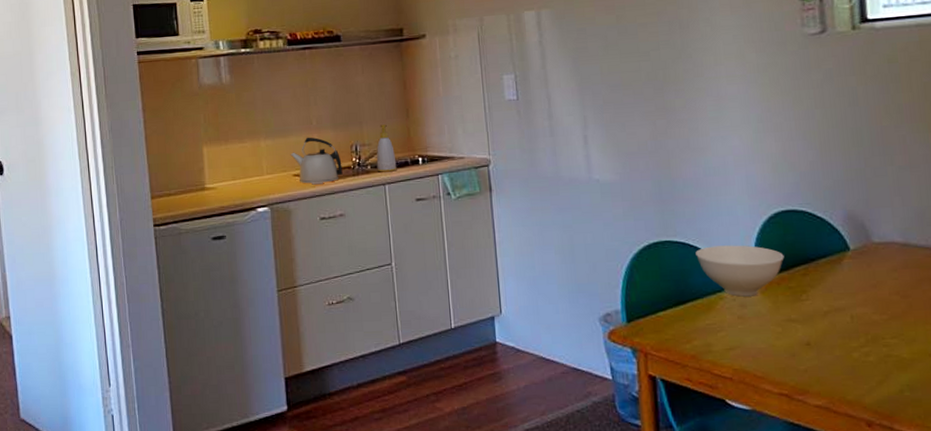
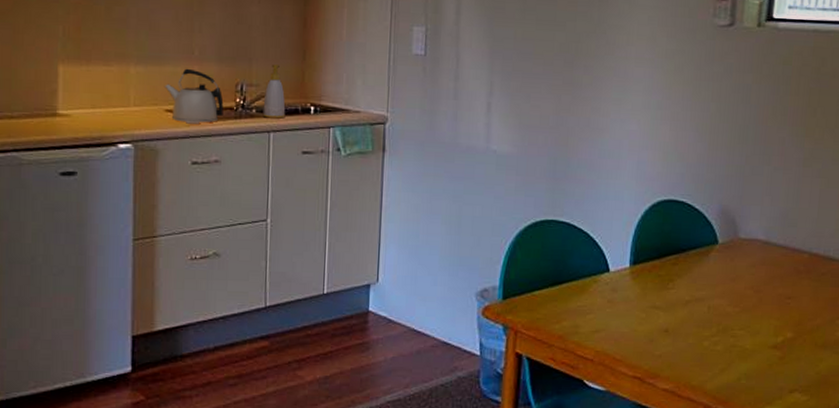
bowl: present [695,245,785,297] -> none [578,229,659,282]

